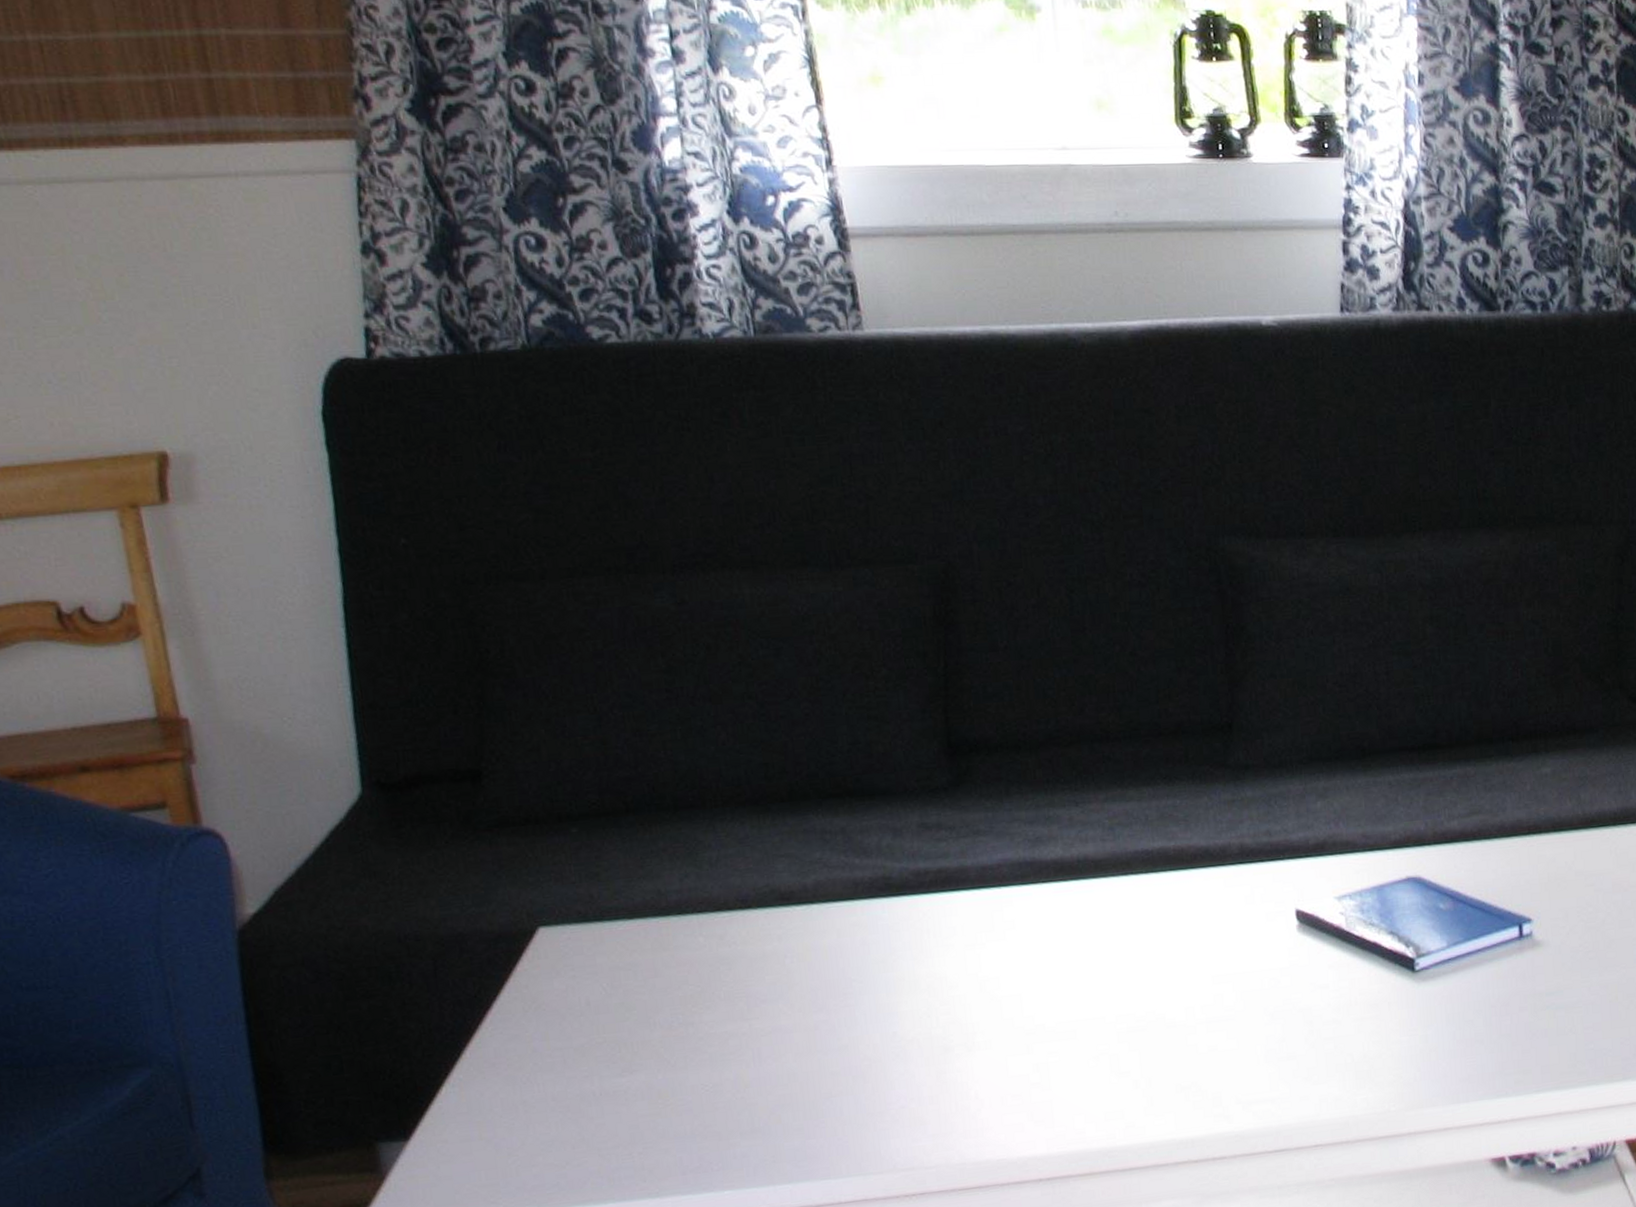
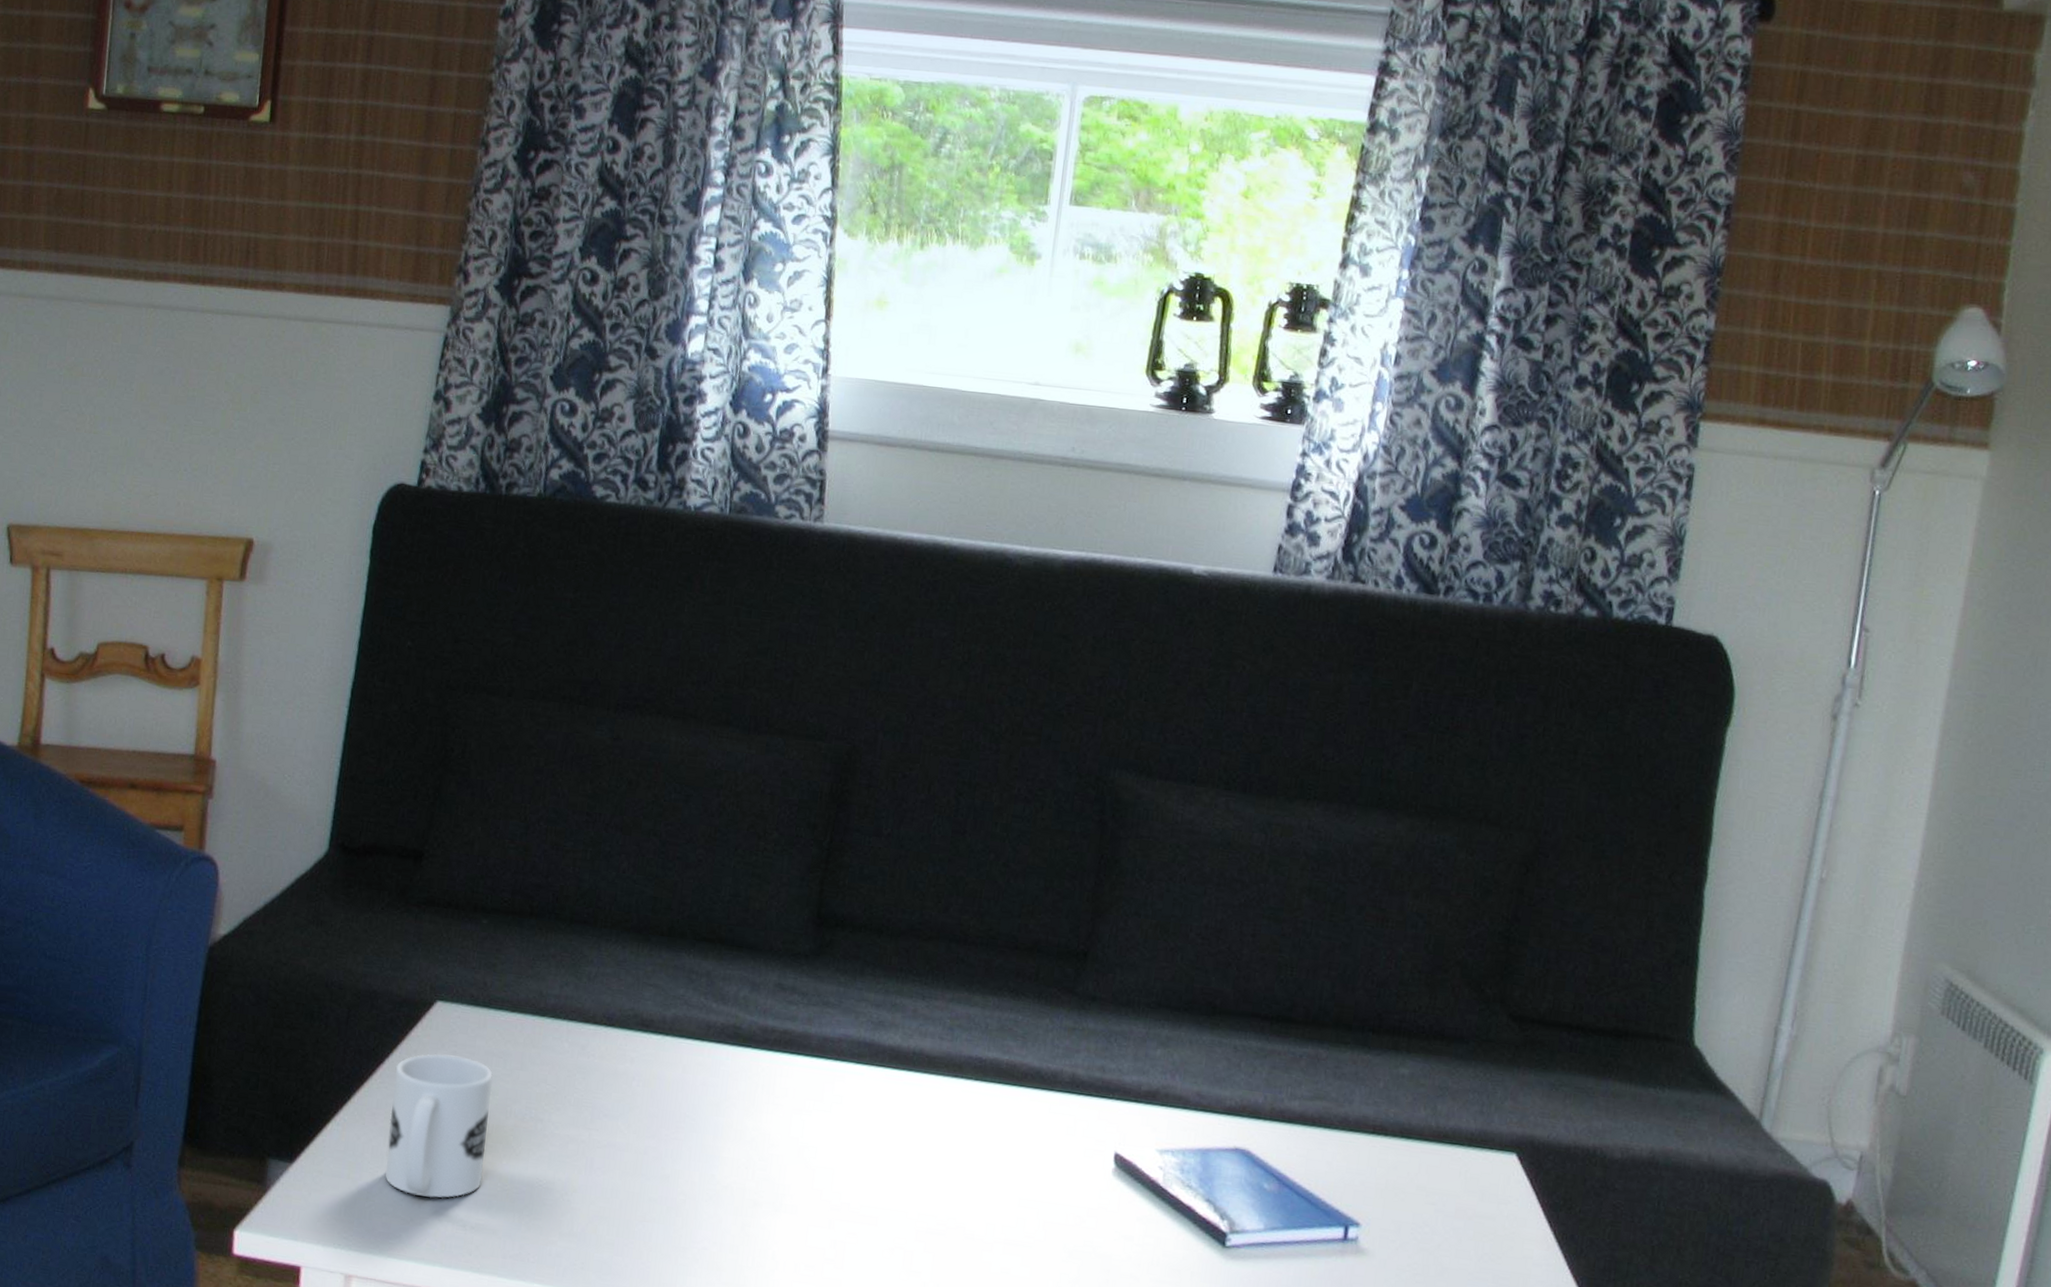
mug: none [507,979,640,1138] -> present [386,1053,493,1198]

